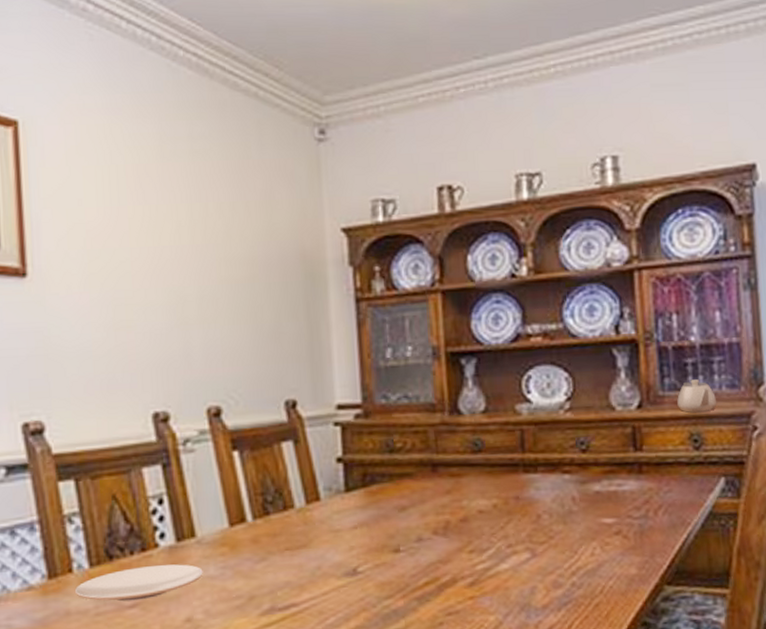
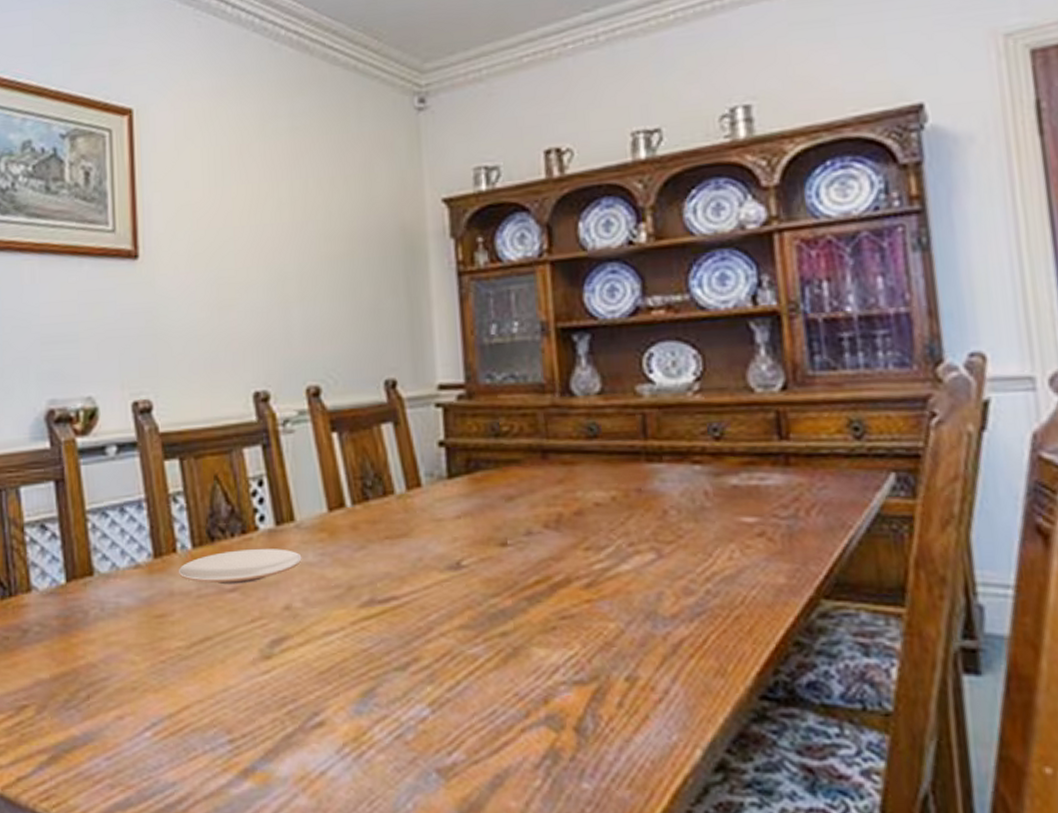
teapot: present [676,379,717,413] -> none [830,357,883,396]

